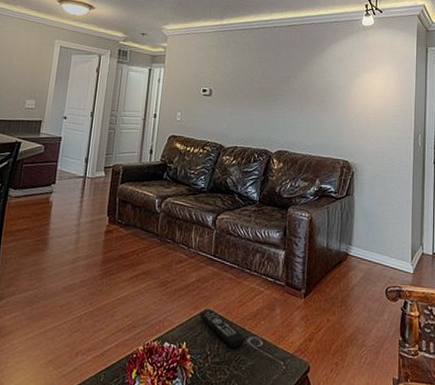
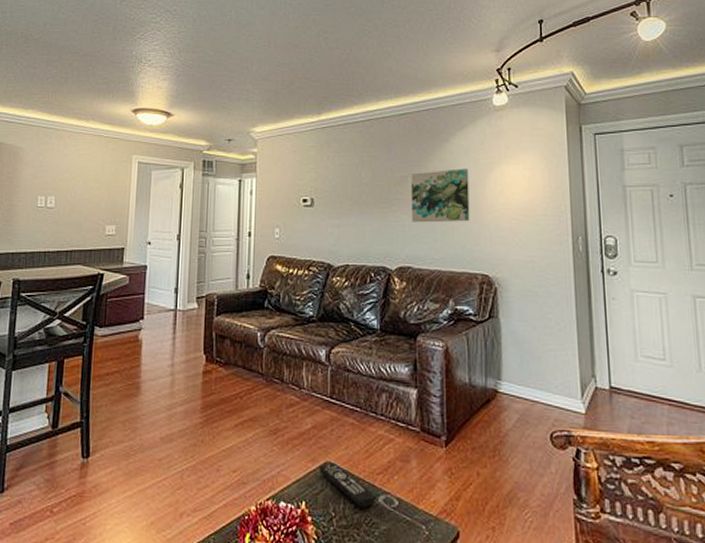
wall art: none [291,74,339,117] -> present [412,168,470,223]

